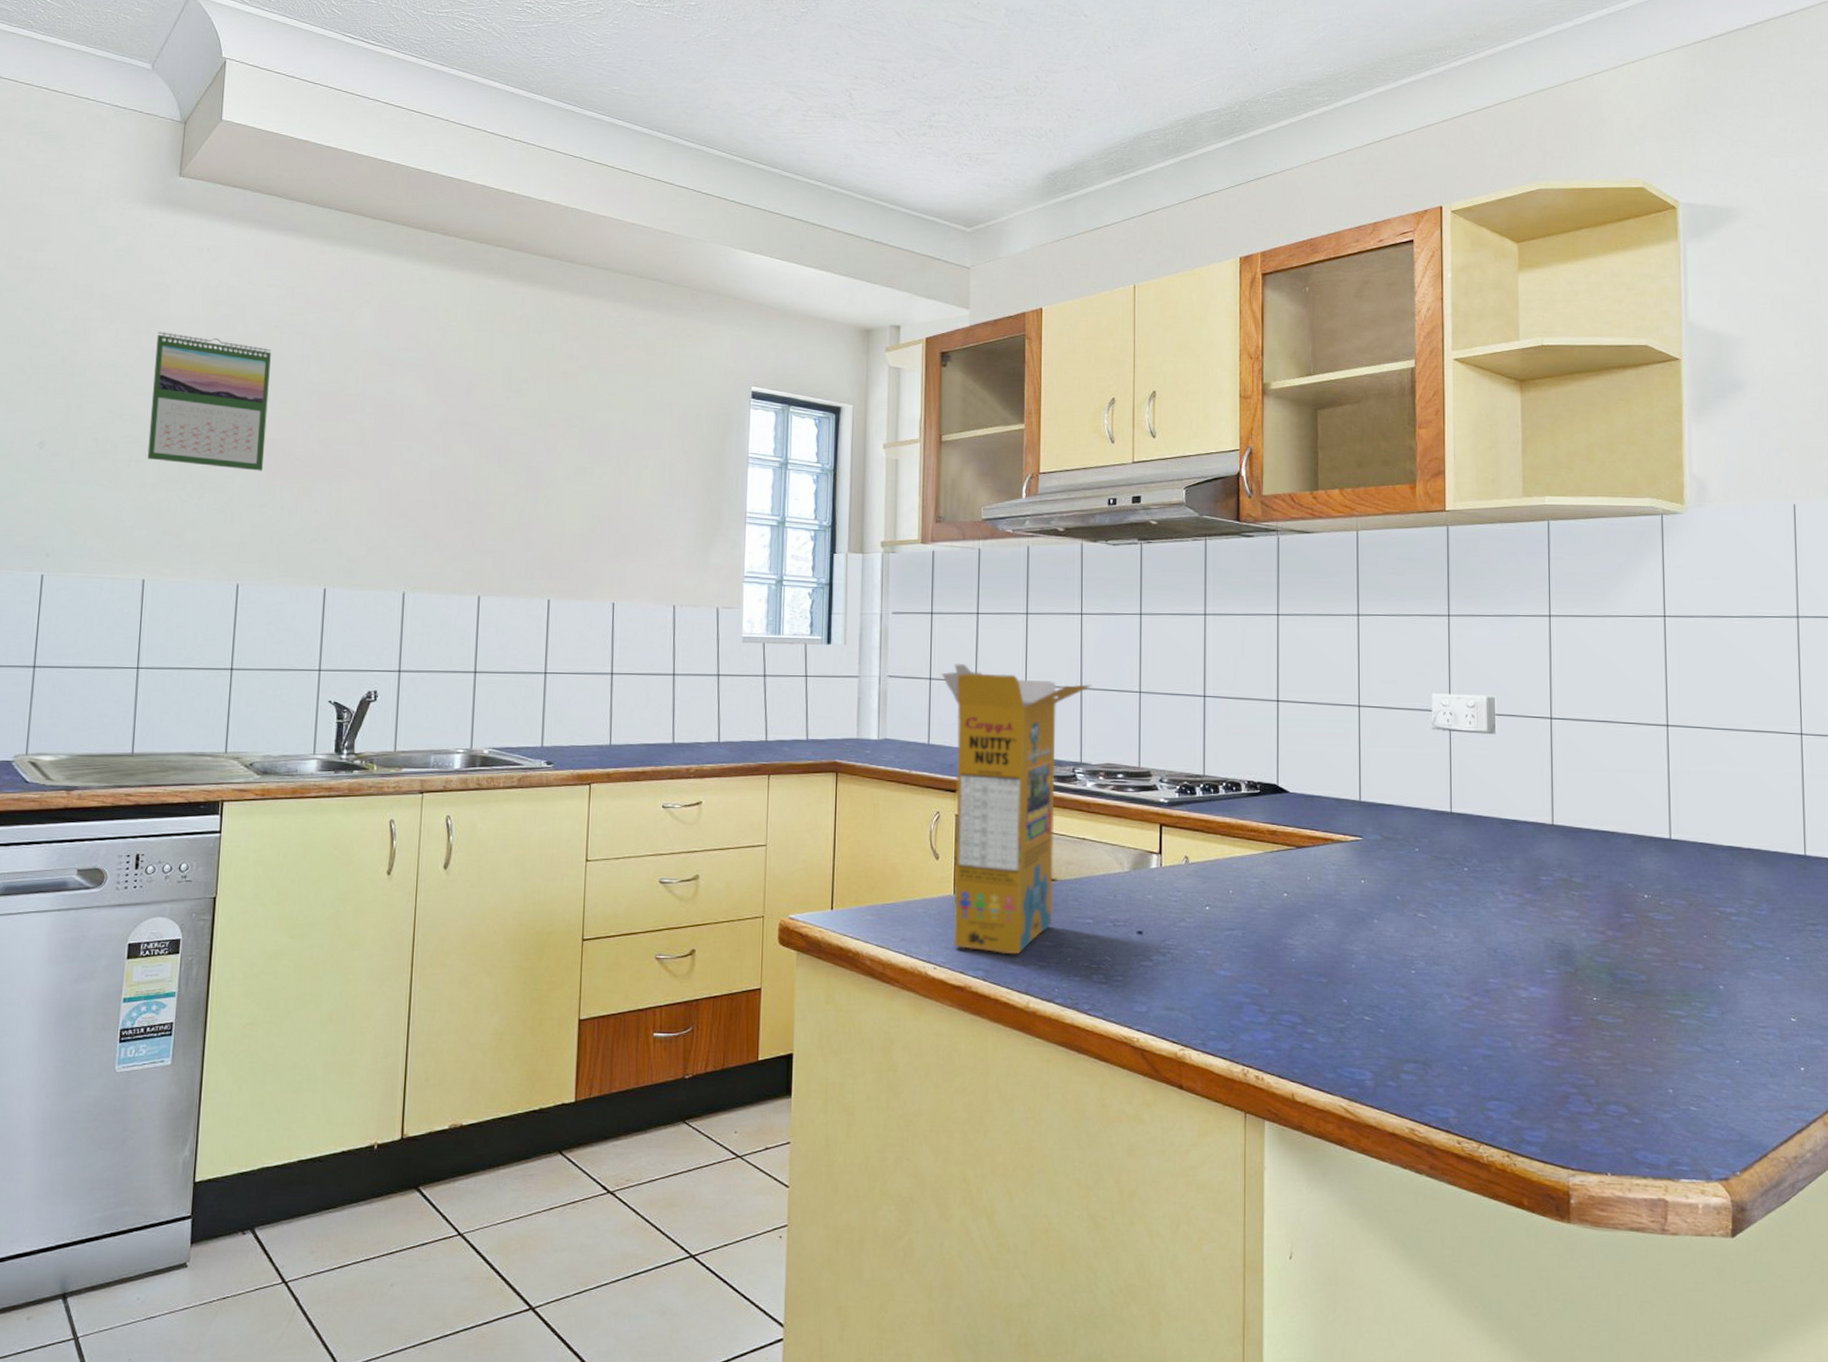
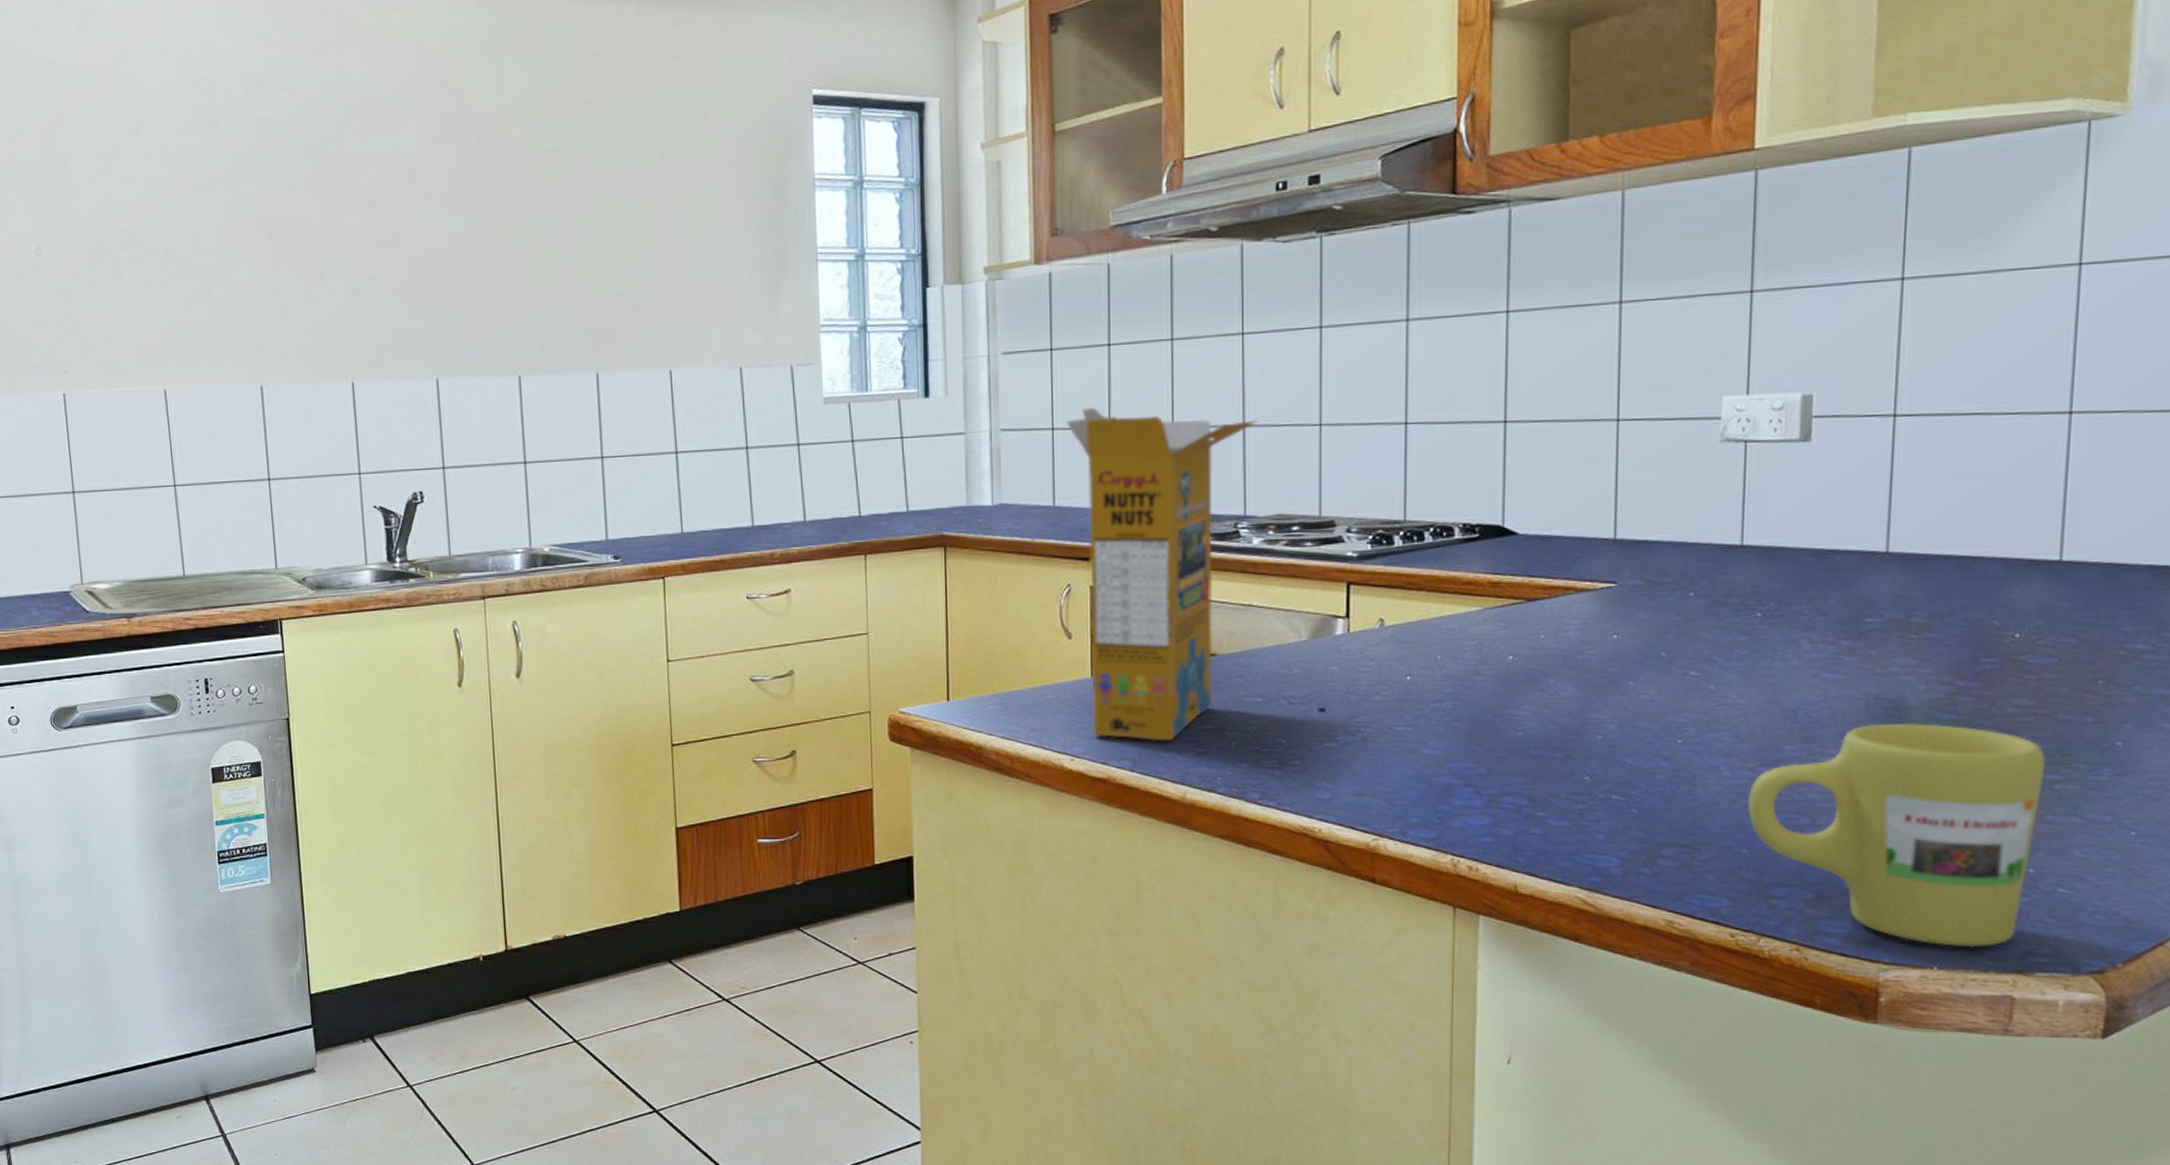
calendar: present [147,331,271,471] -> none [134,106,269,257]
mug: none [1466,963,1674,1157] -> present [1748,722,2045,948]

